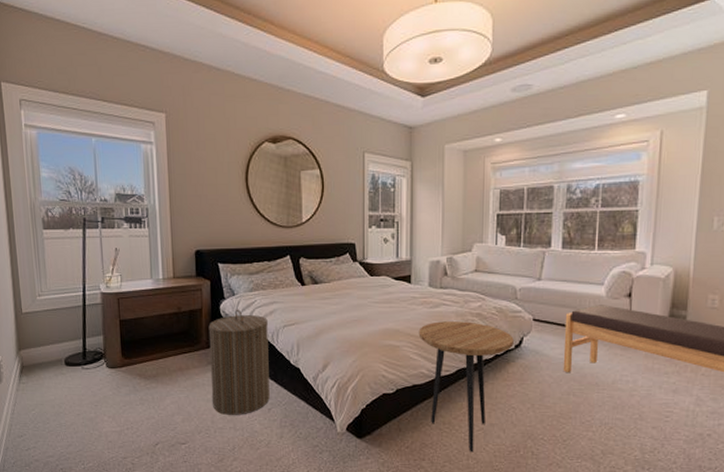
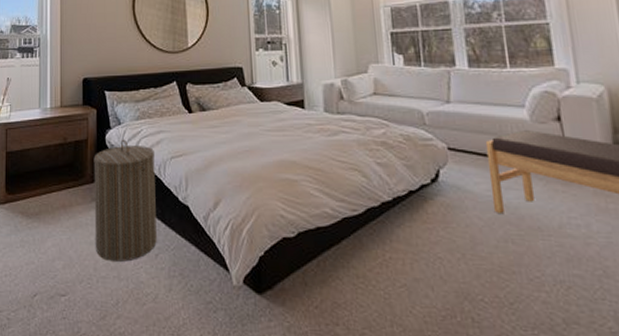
side table: present [418,321,514,453] -> none [317,151,429,317]

